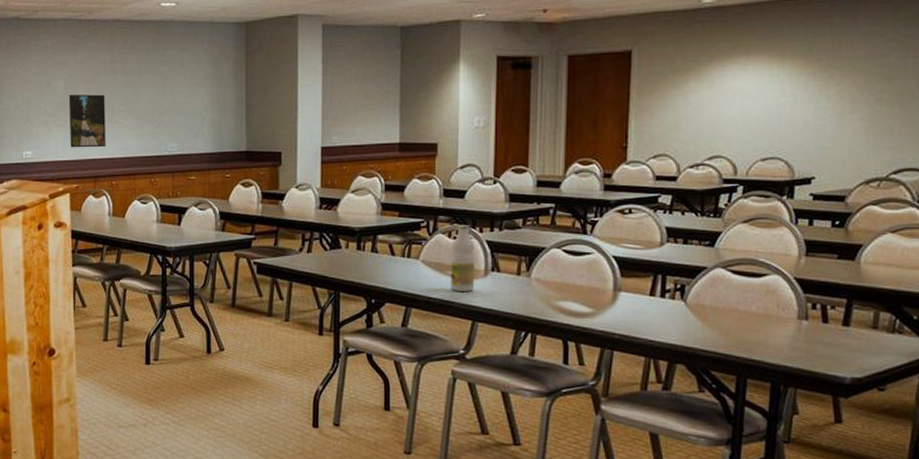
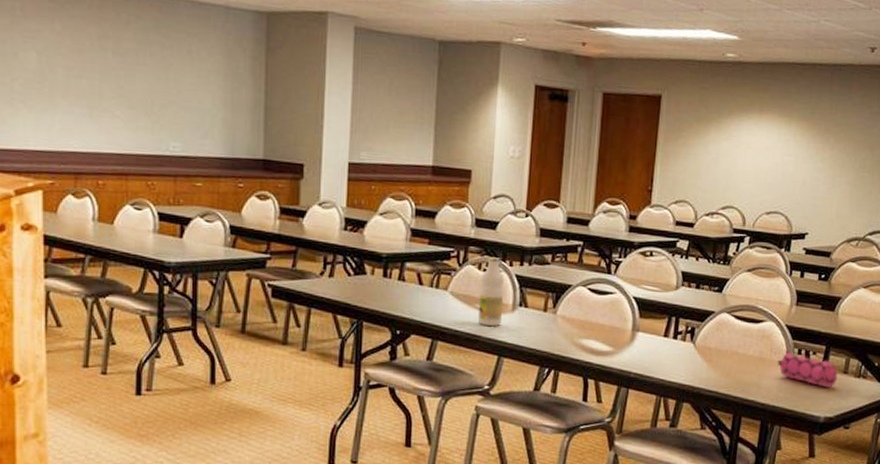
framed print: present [68,94,106,148] -> none [42,71,91,139]
pencil case: none [786,304,866,345] -> present [777,350,839,388]

